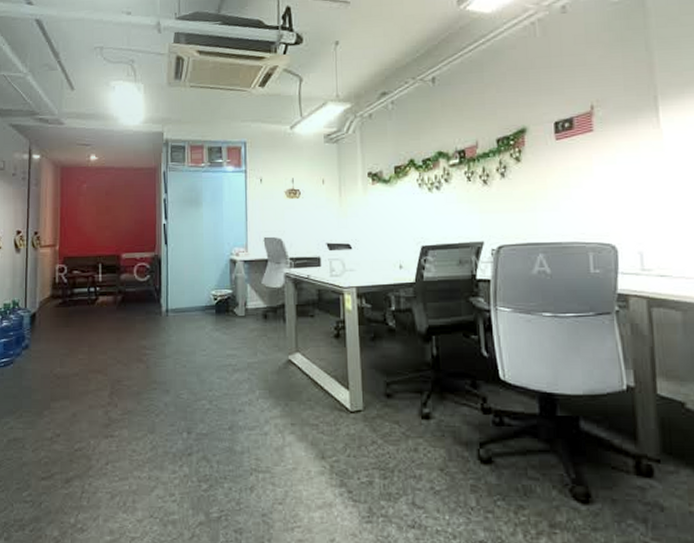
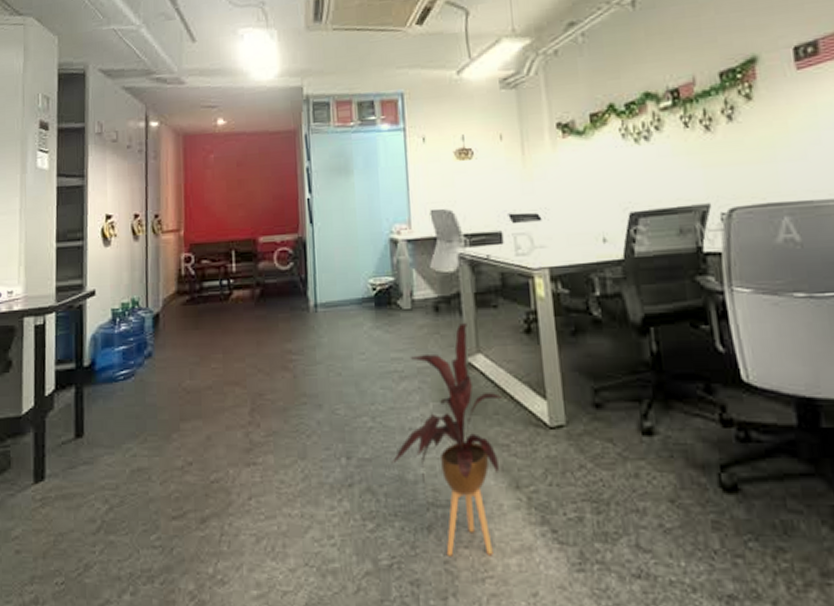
house plant: none [223,327,315,511] -> present [391,322,503,556]

